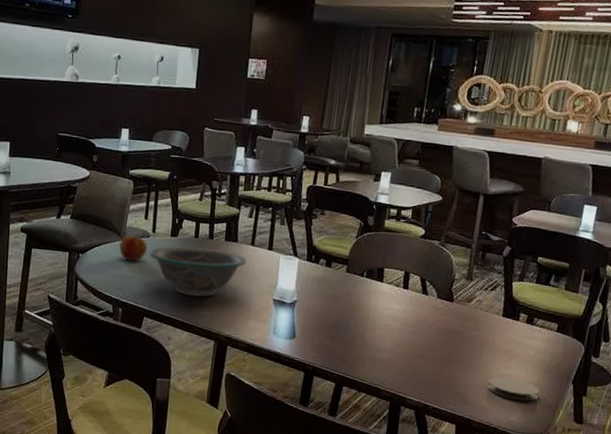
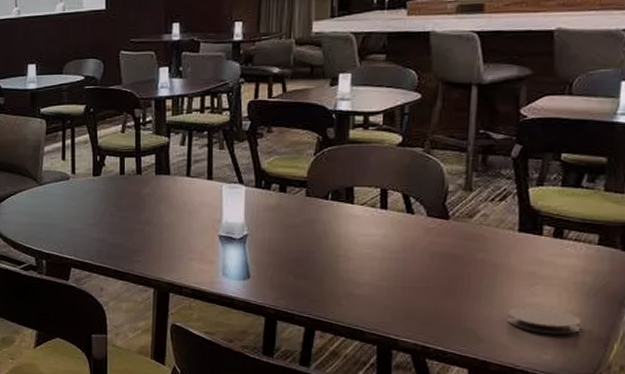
apple: present [119,235,148,261] -> none [36,179,68,207]
bowl: present [149,246,247,297] -> none [71,184,183,241]

